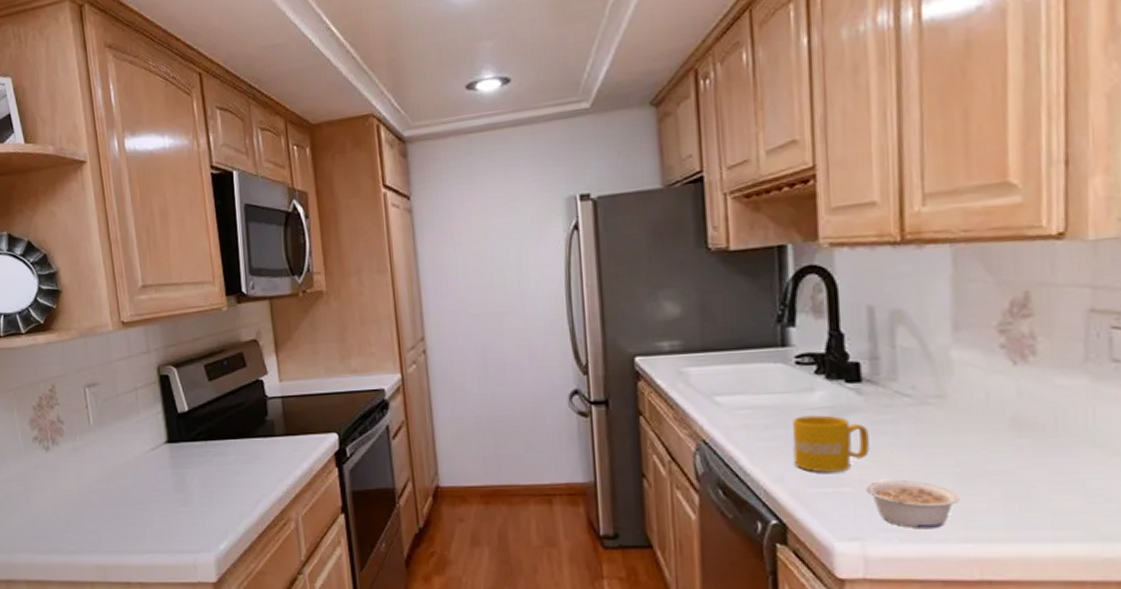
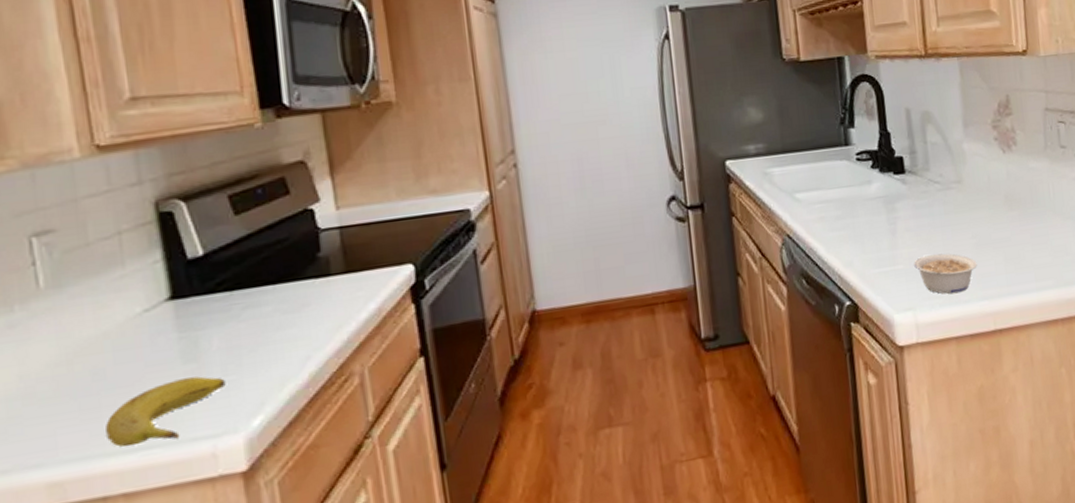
fruit: none [129,504,202,550] -> present [106,376,226,447]
mug: present [792,415,870,473] -> none [857,203,914,255]

